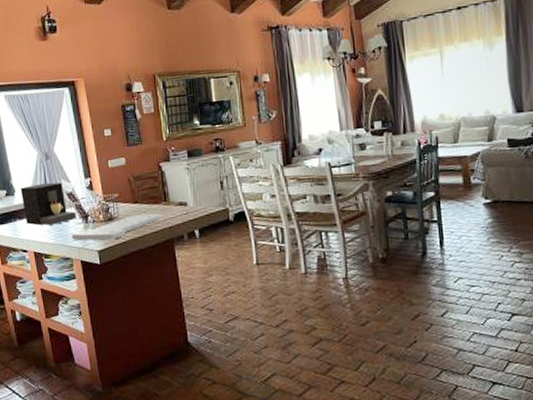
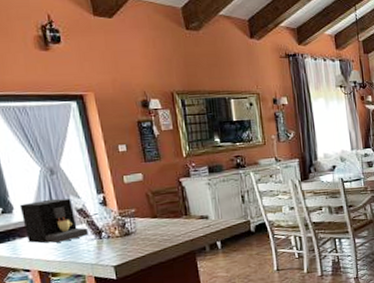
cutting board: present [71,214,161,241] -> none [83,228,182,257]

